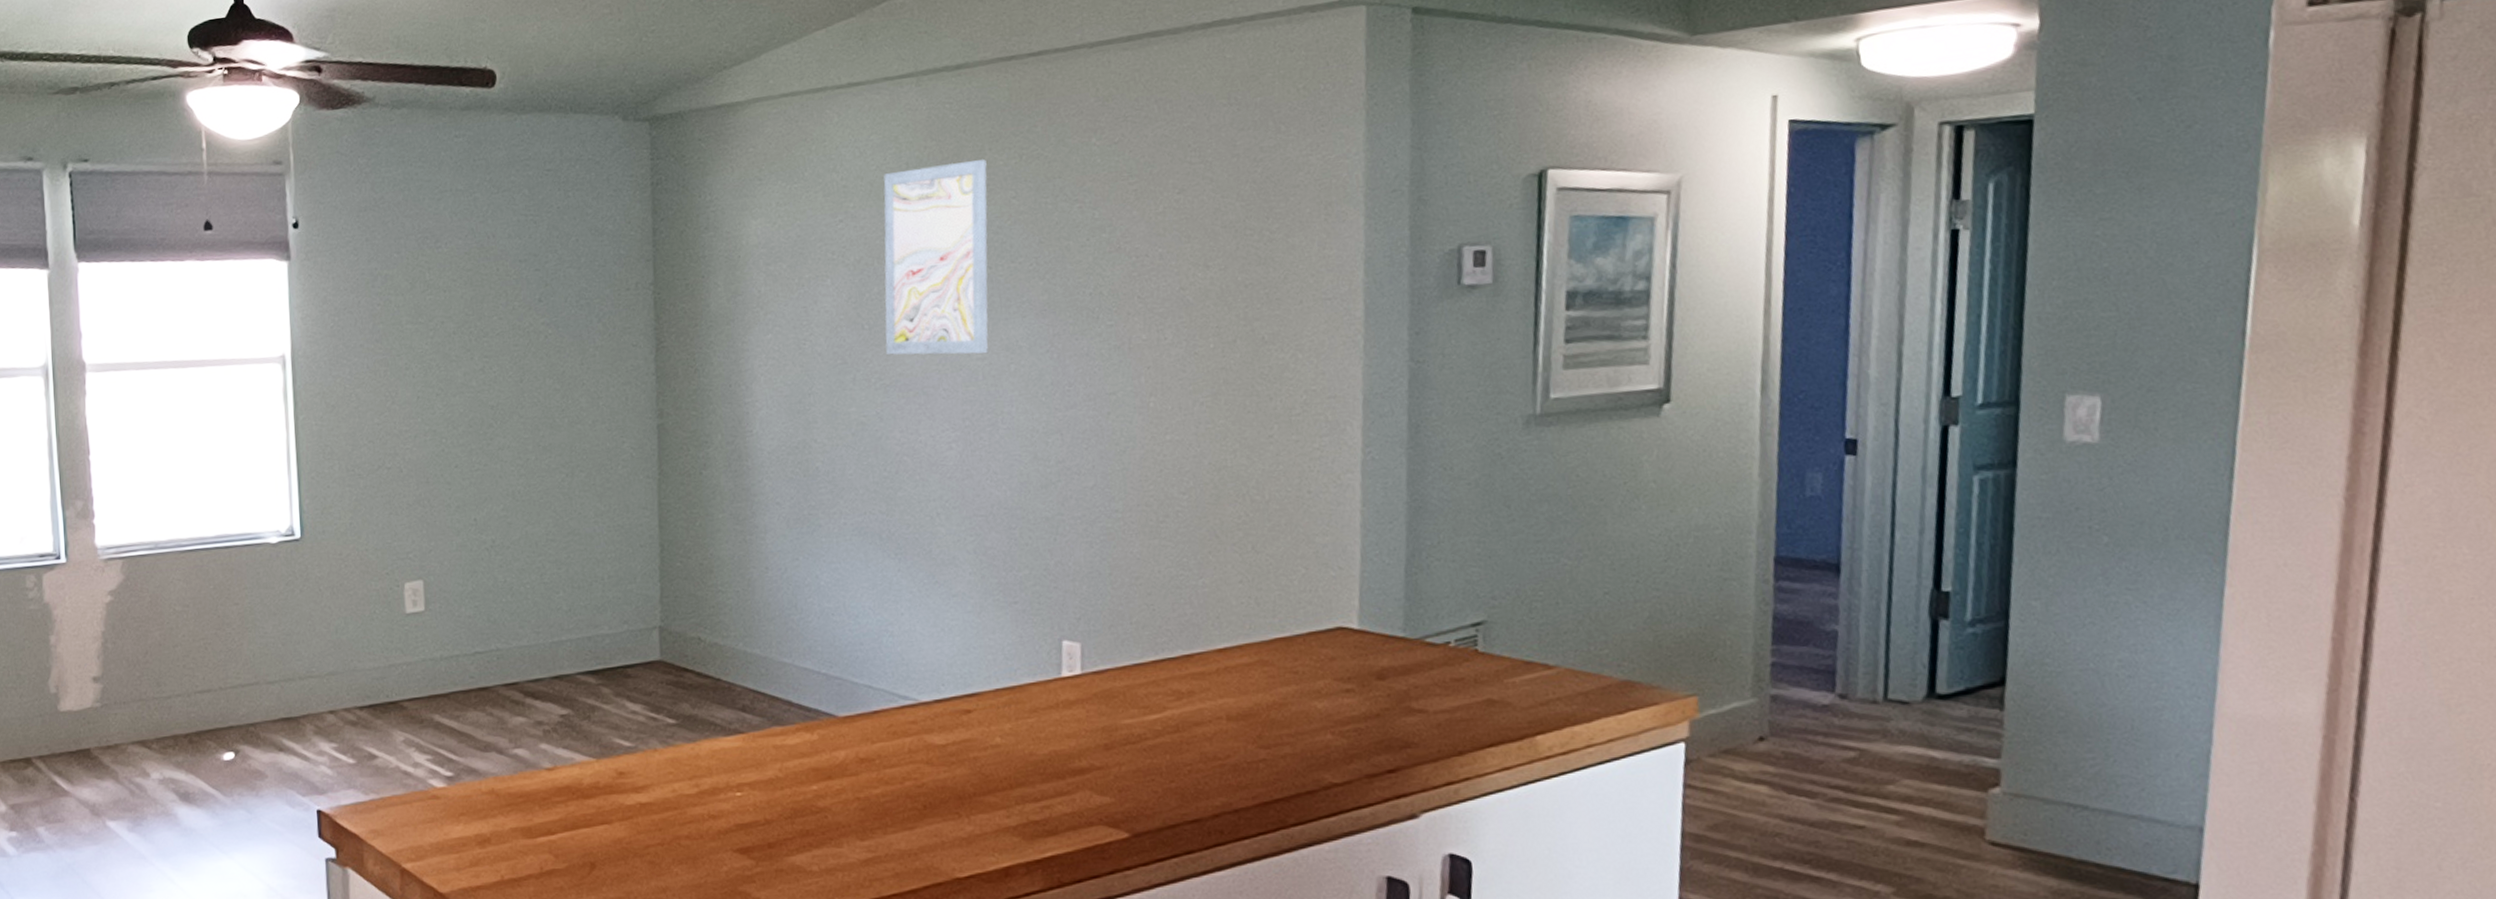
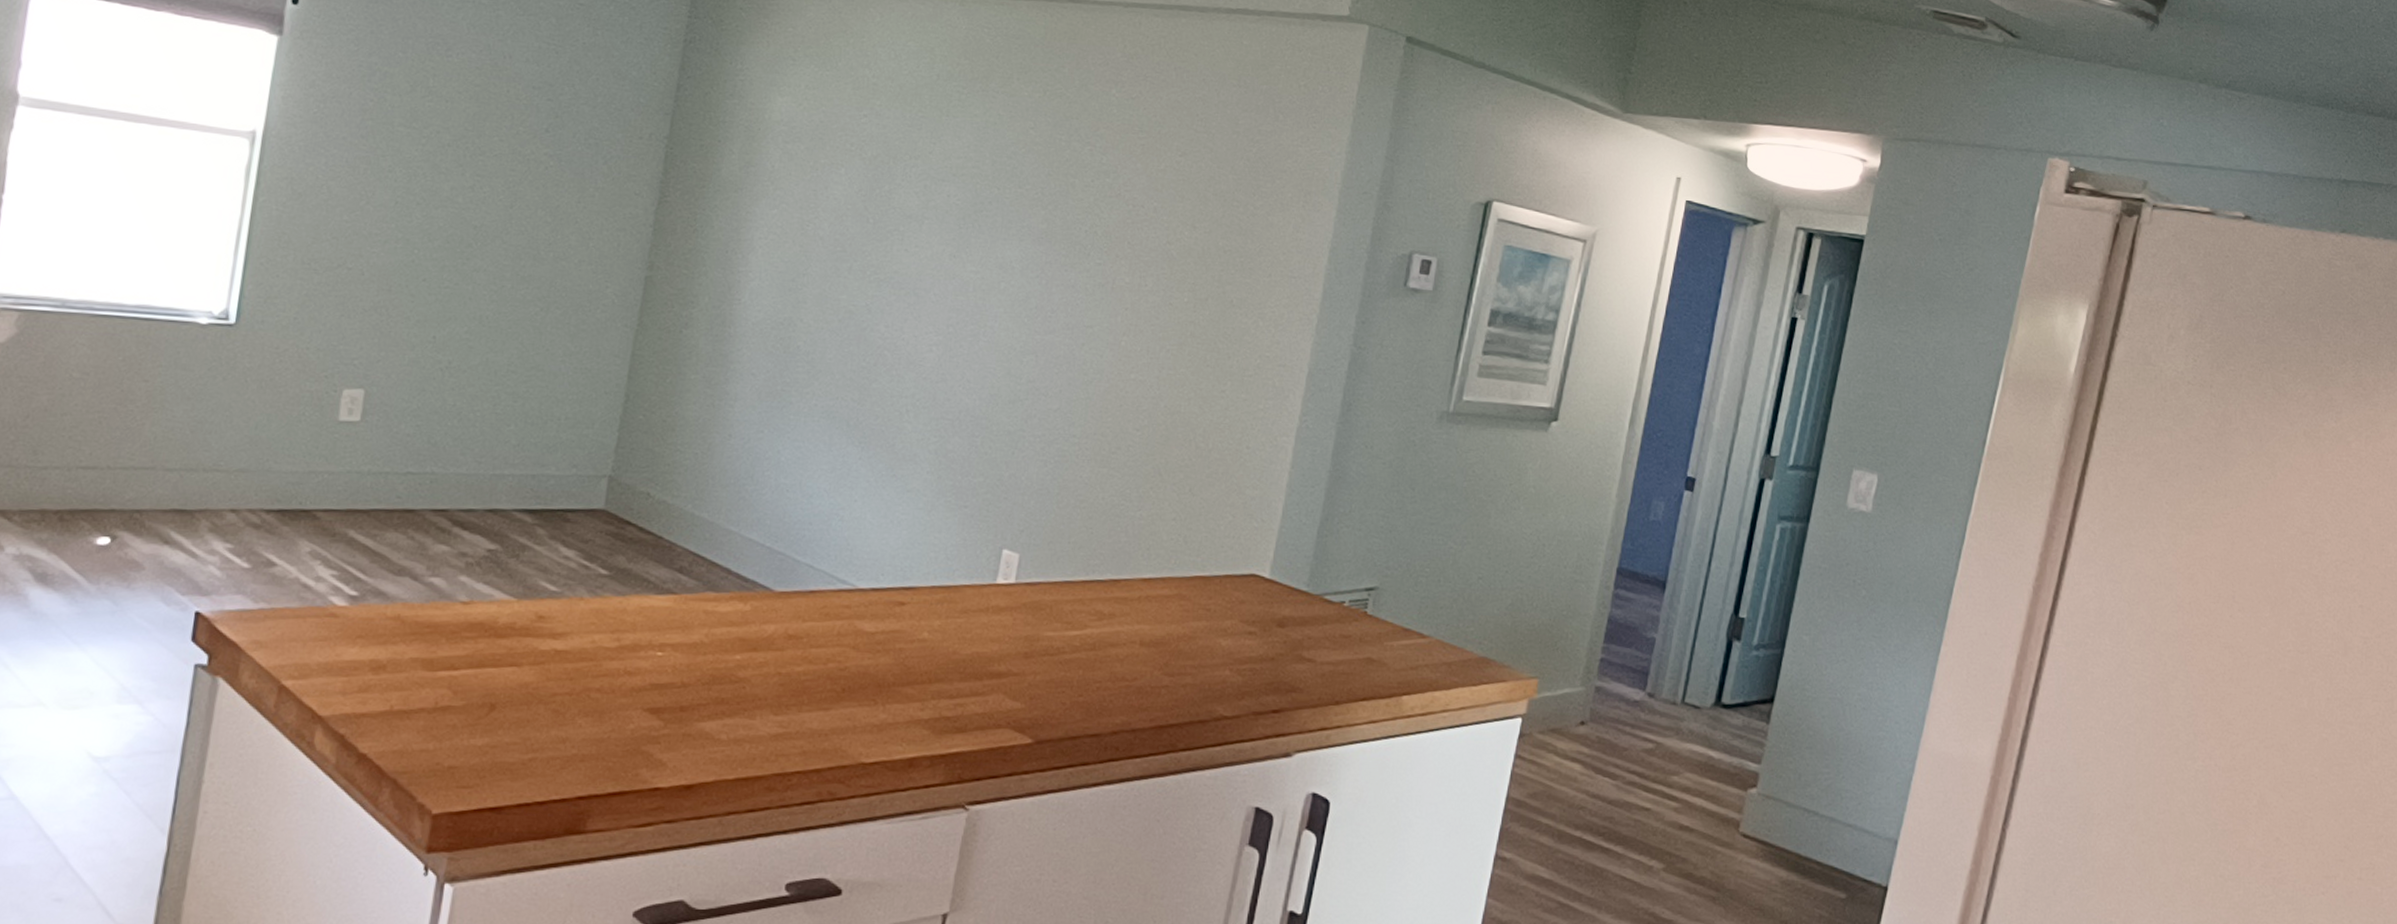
wall art: present [883,159,988,355] -> none [886,80,1013,268]

